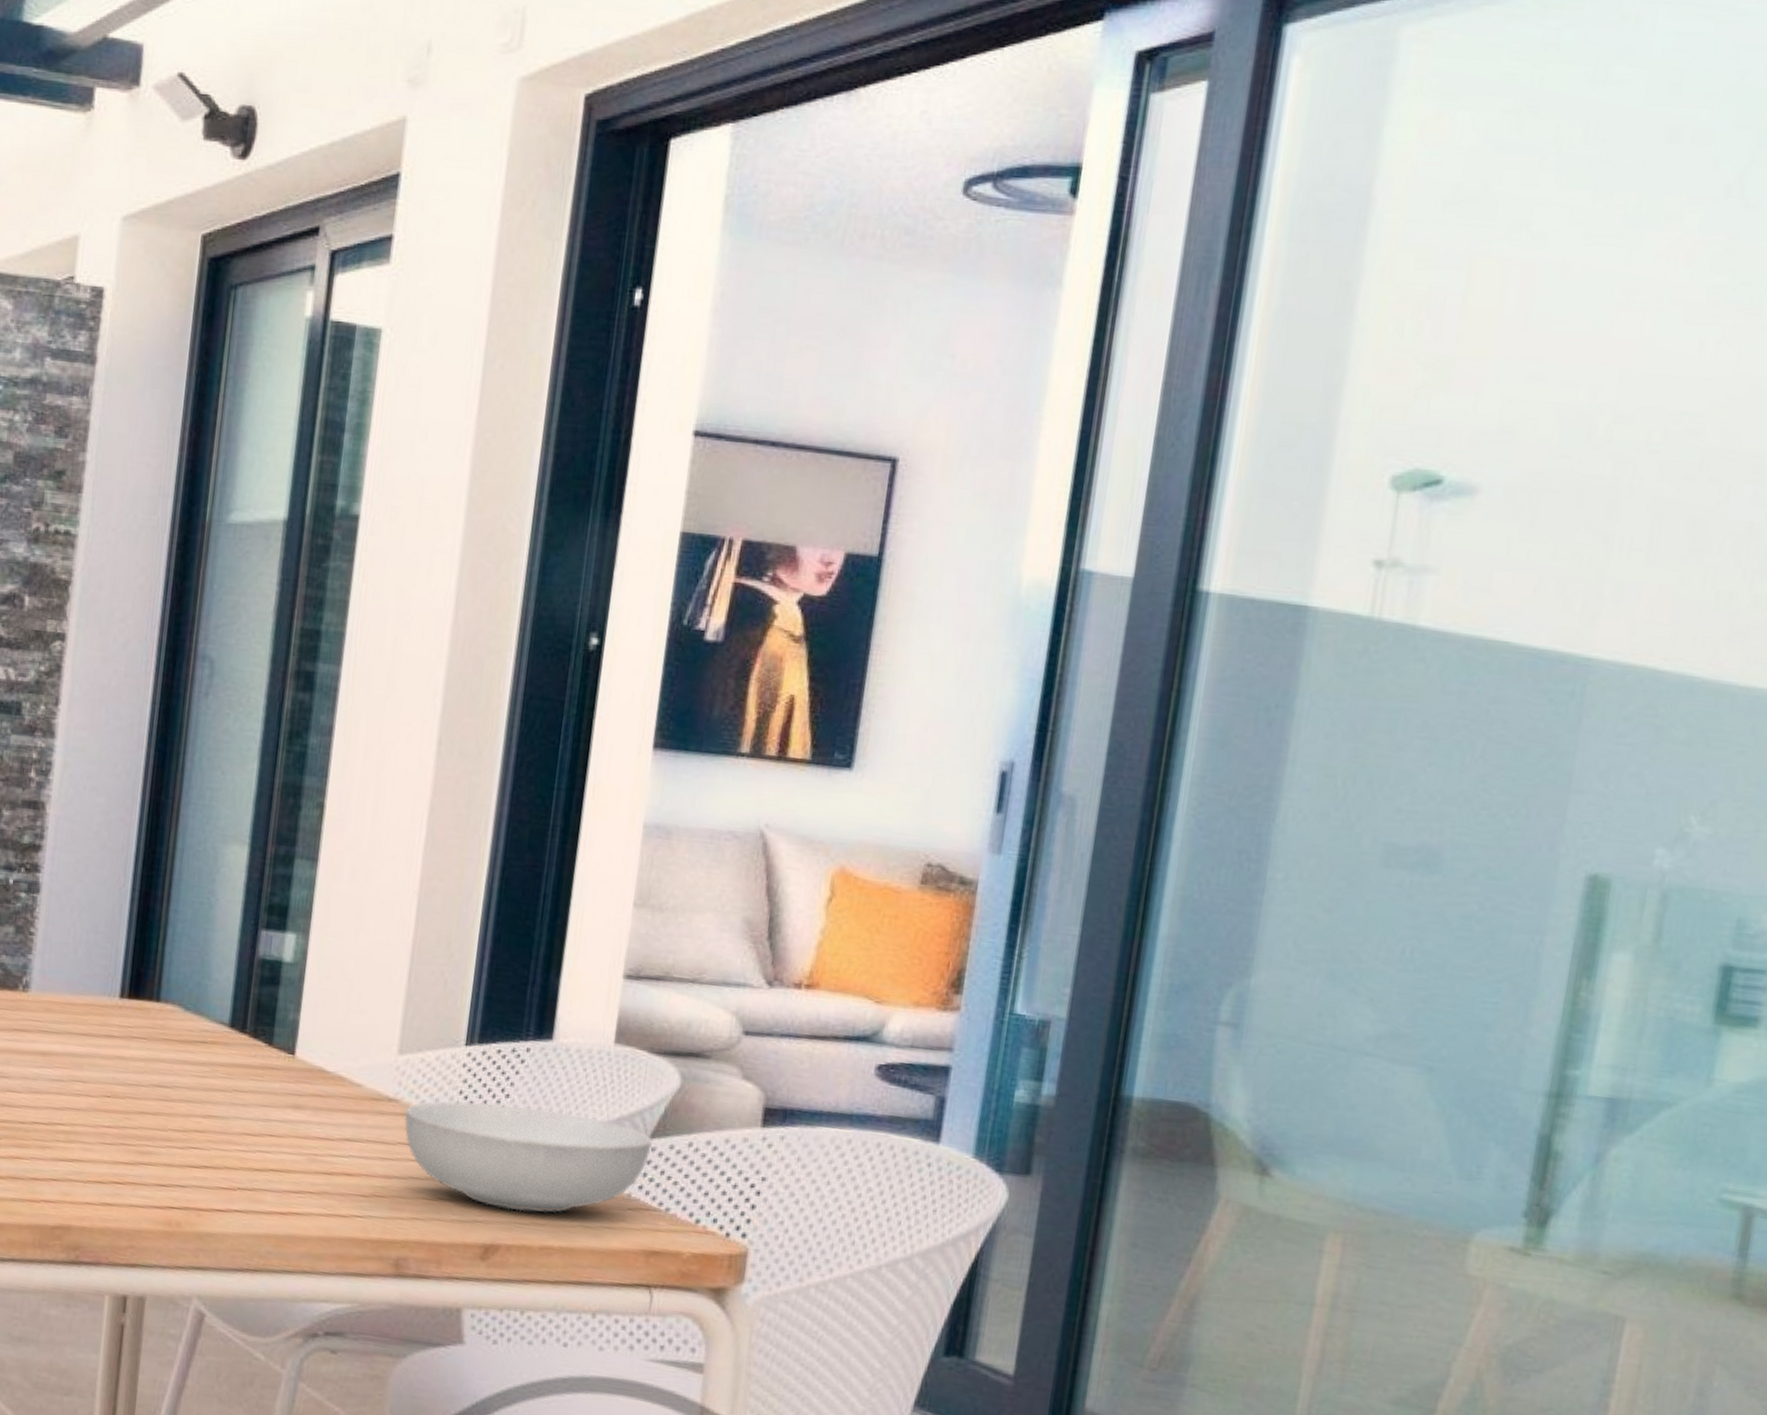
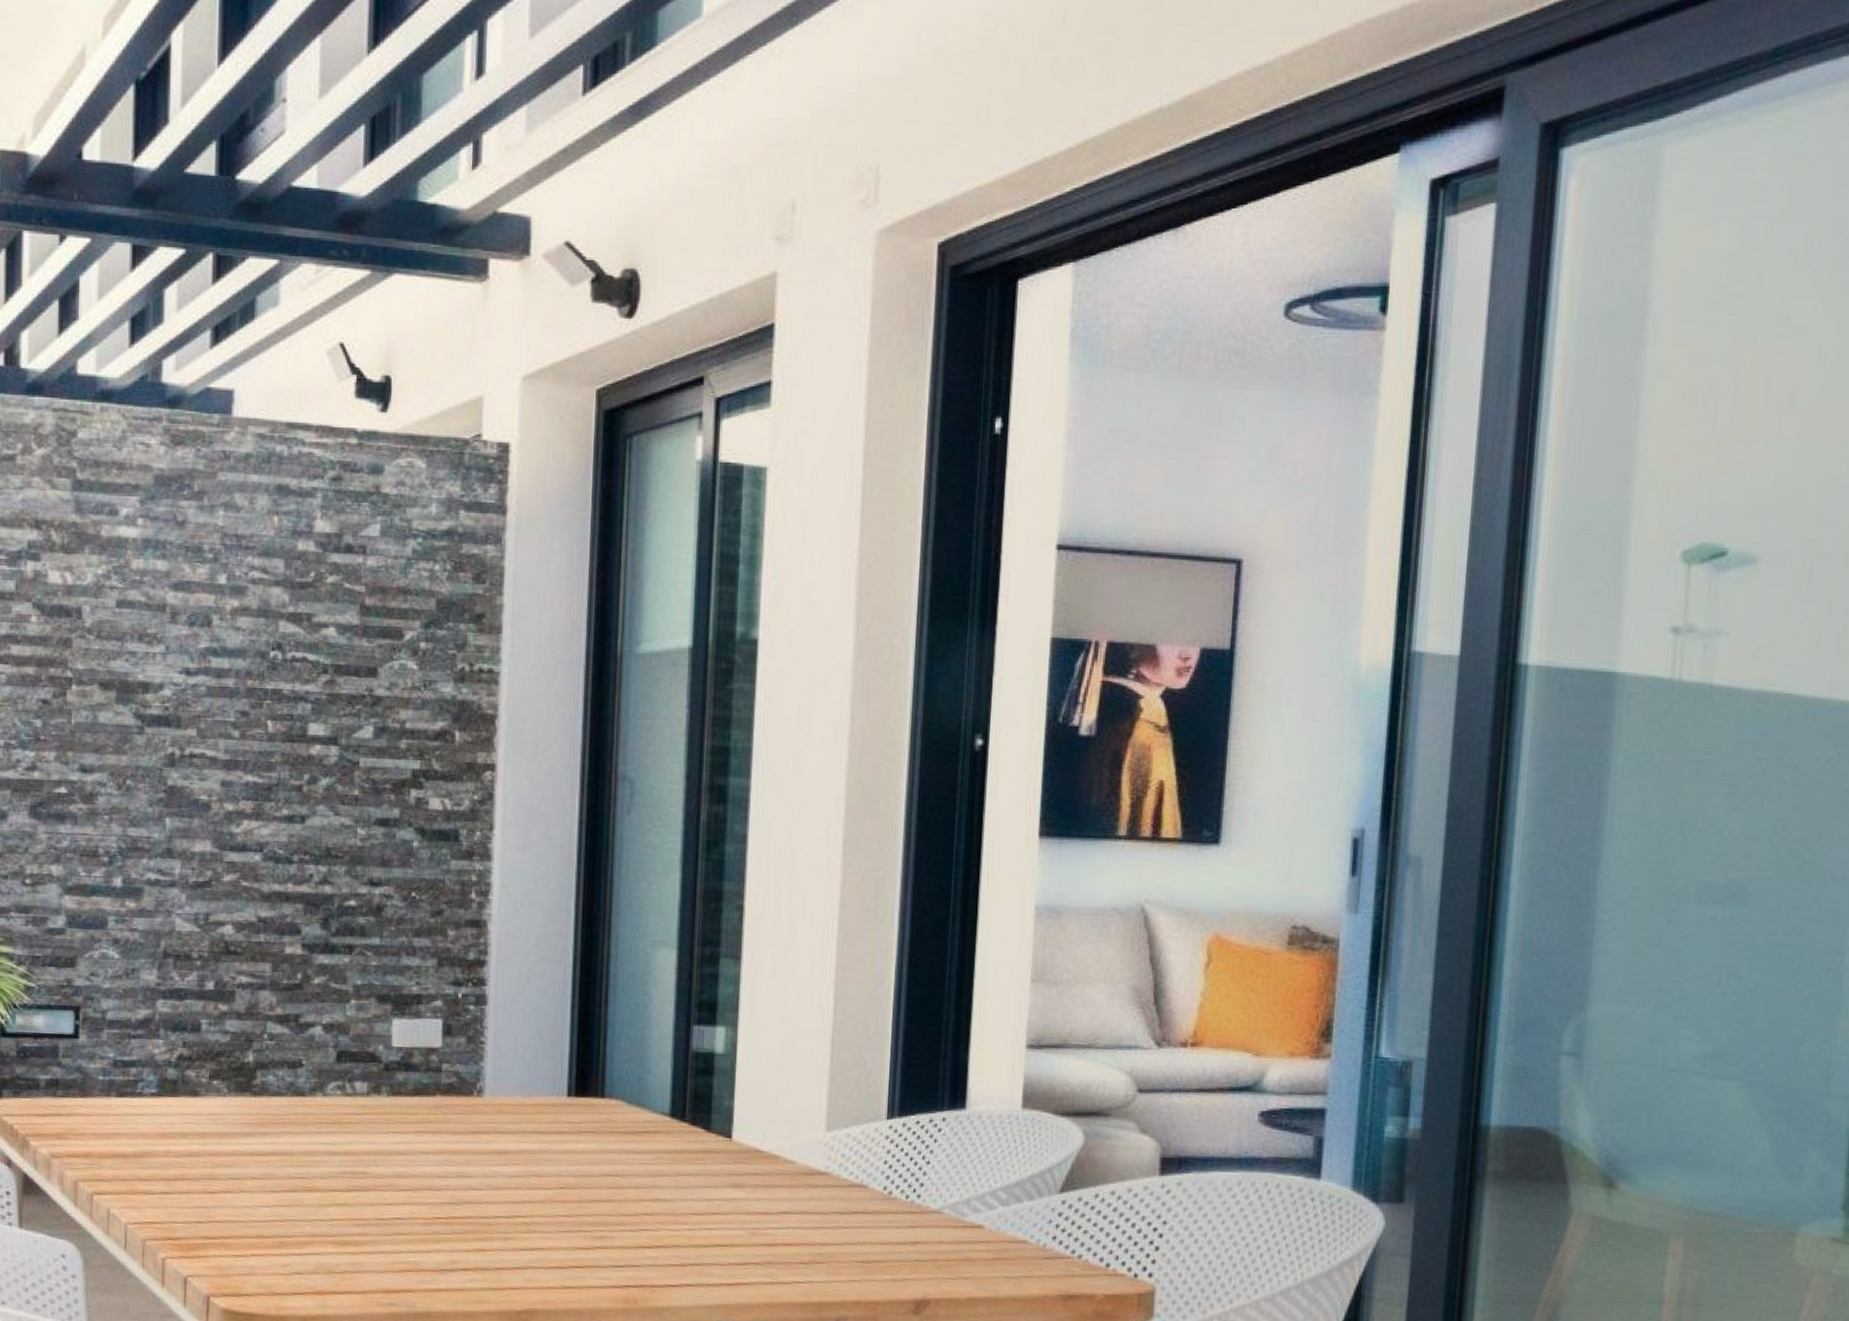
serving bowl: present [404,1101,652,1214] -> none [835,1170,1062,1268]

